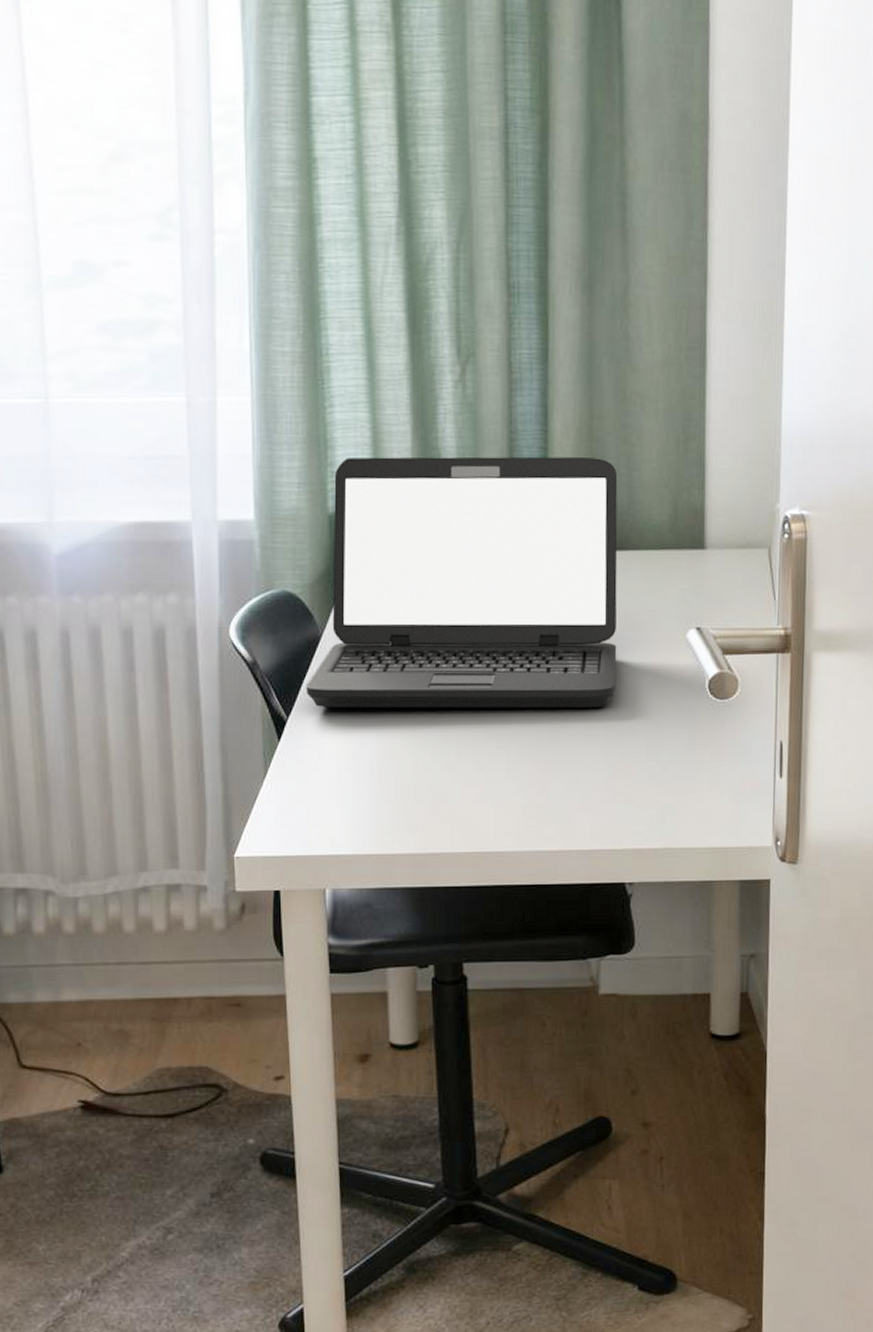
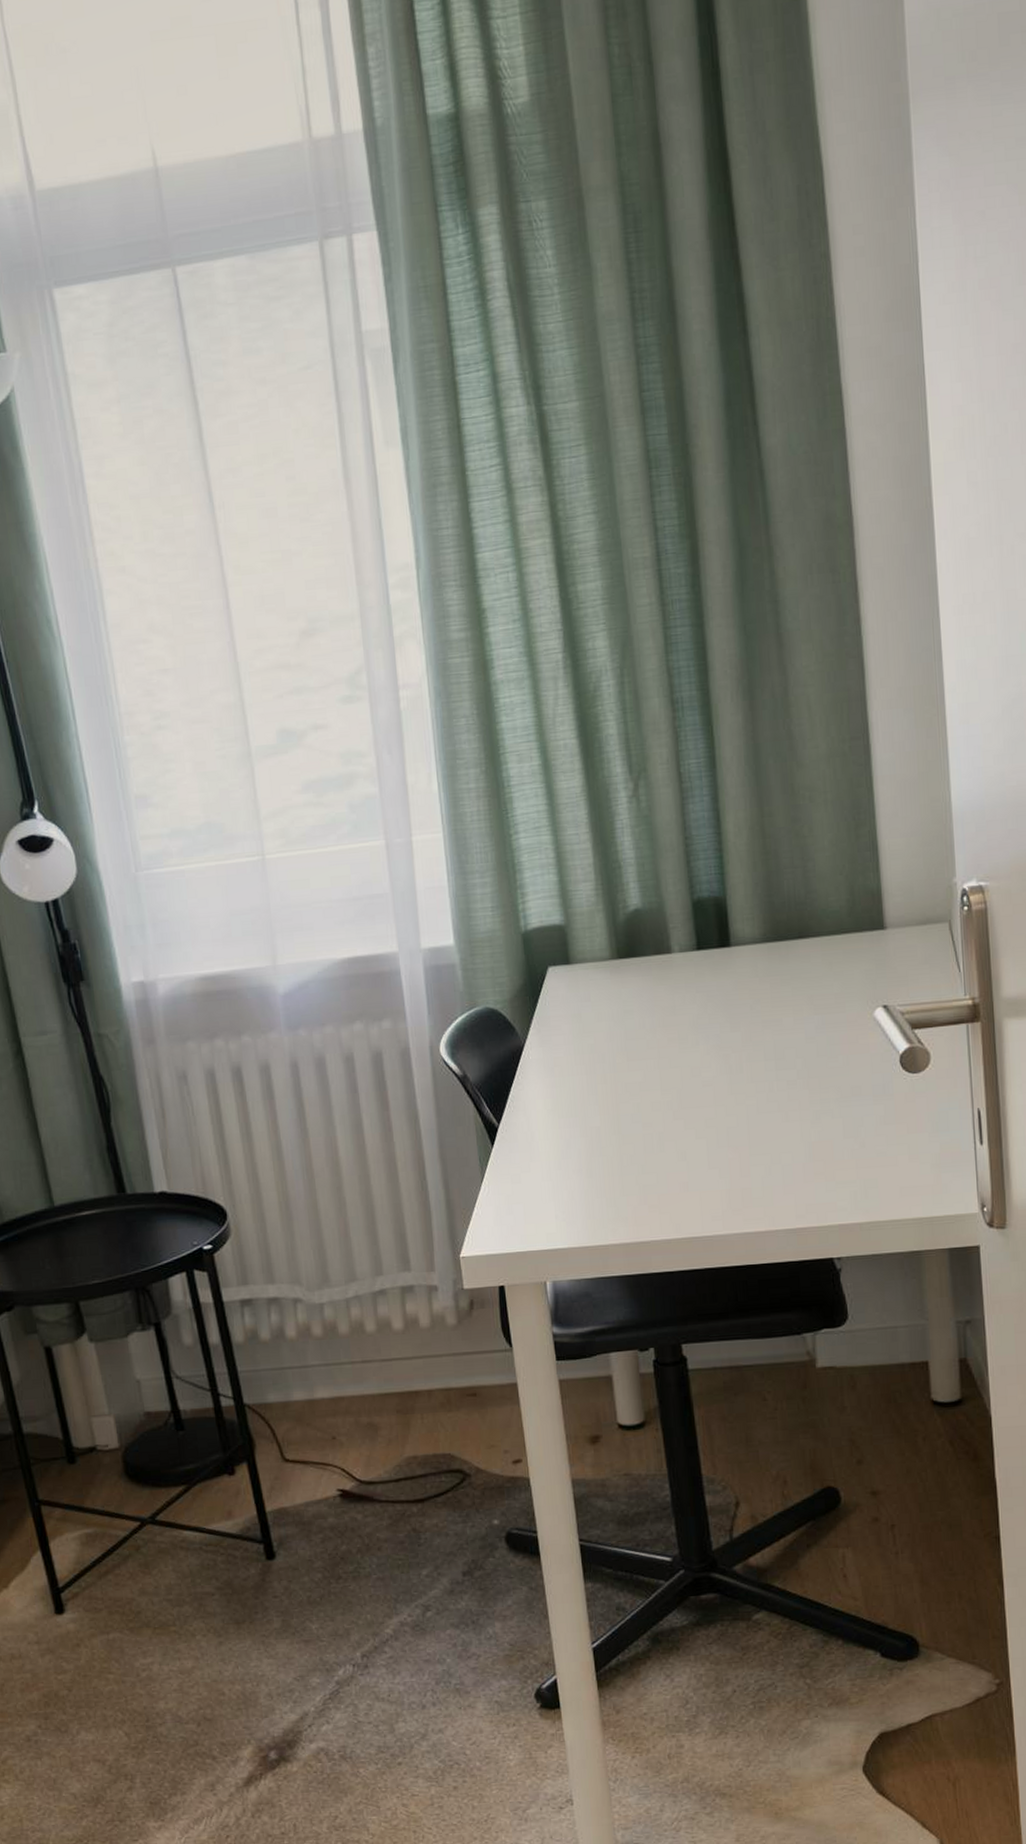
laptop: present [306,456,618,709] -> none [513,853,808,1112]

